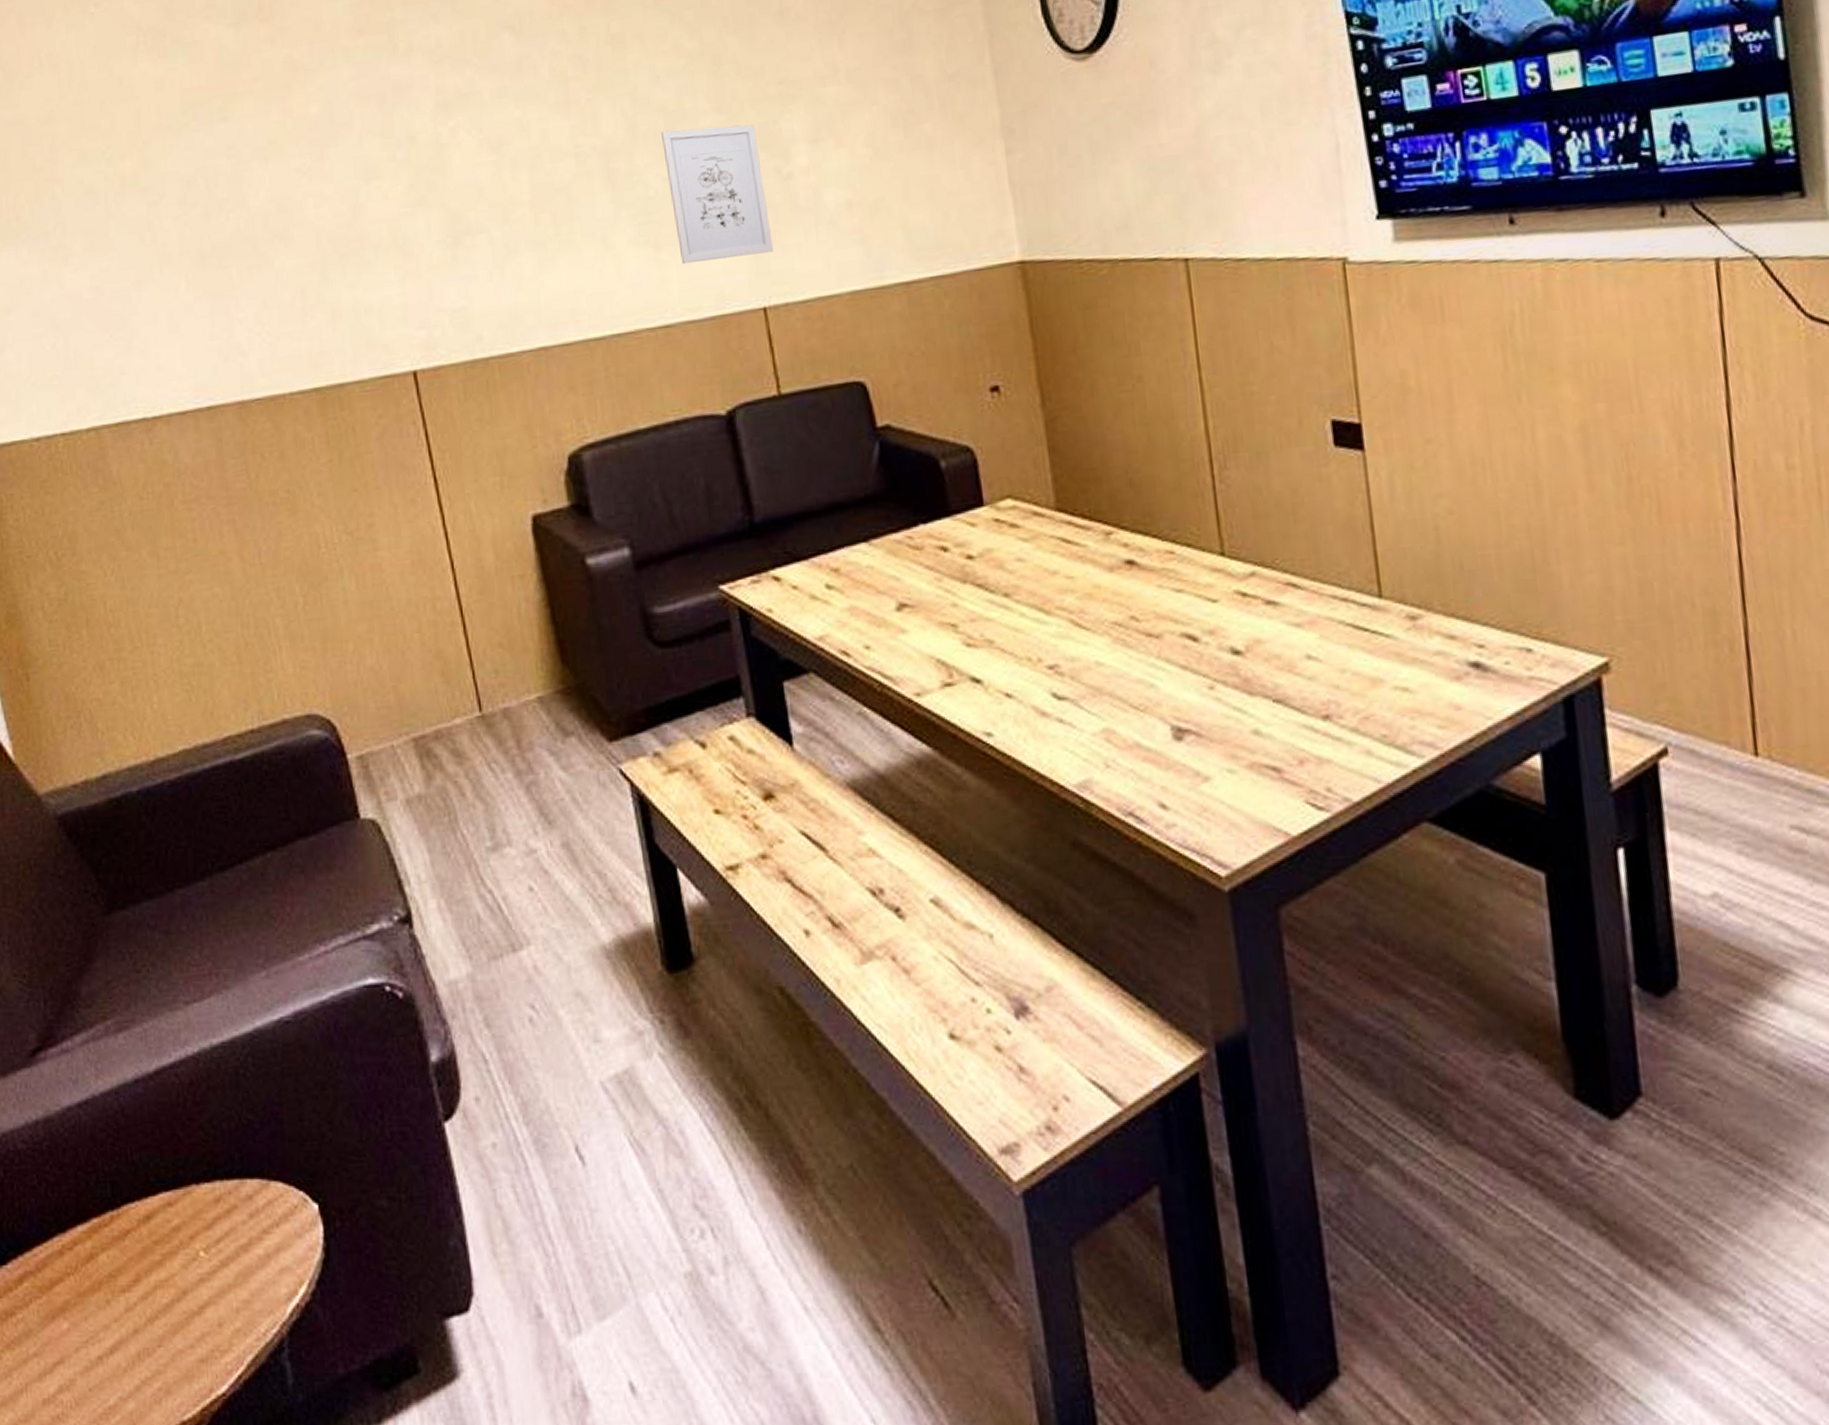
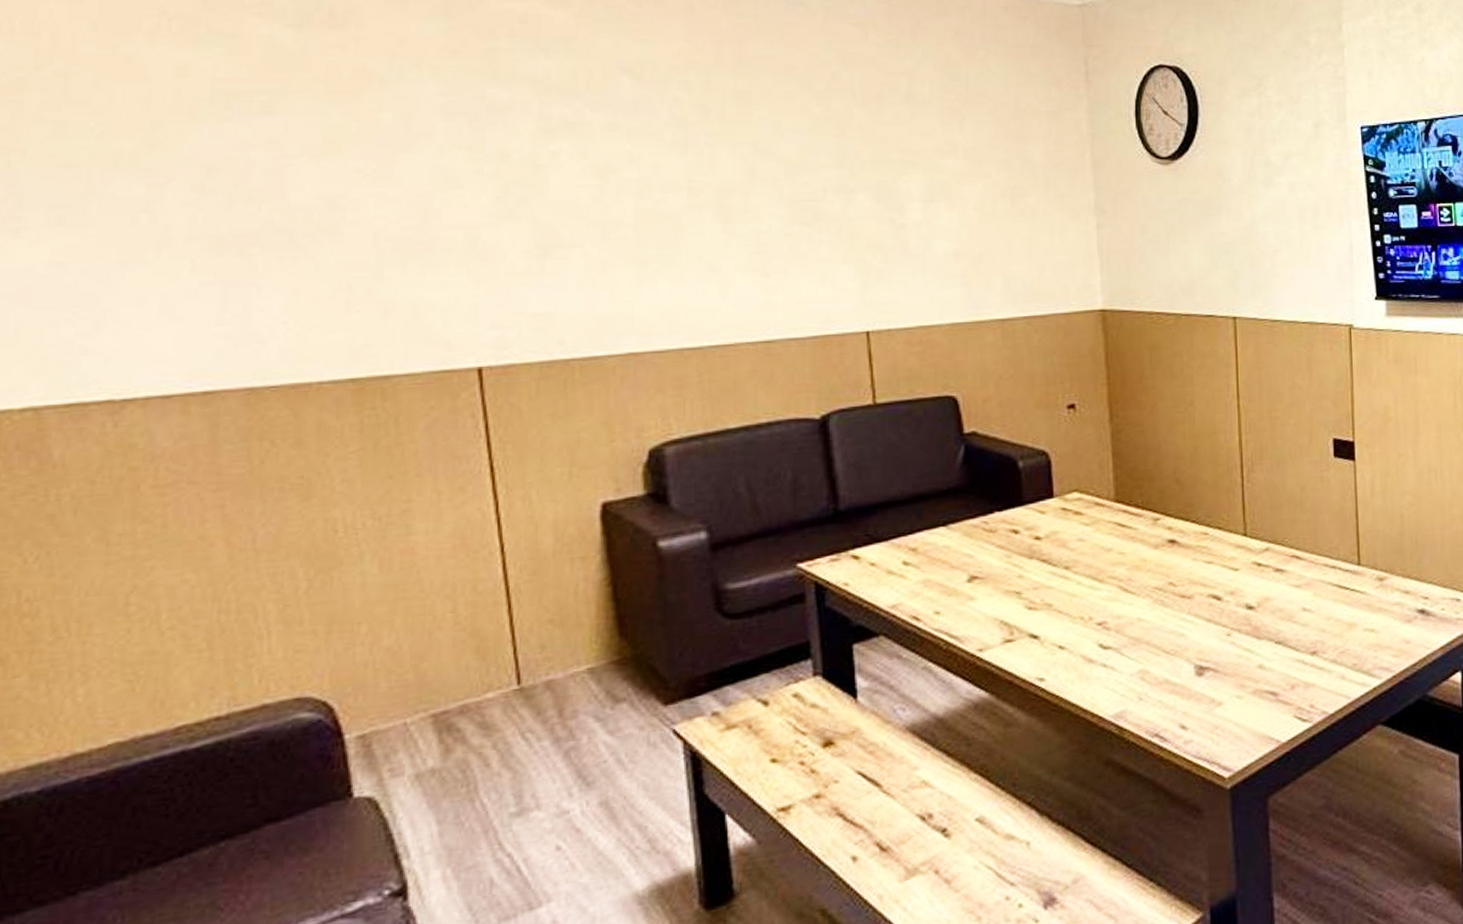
wall art: present [661,124,774,265] -> none [781,178,881,291]

